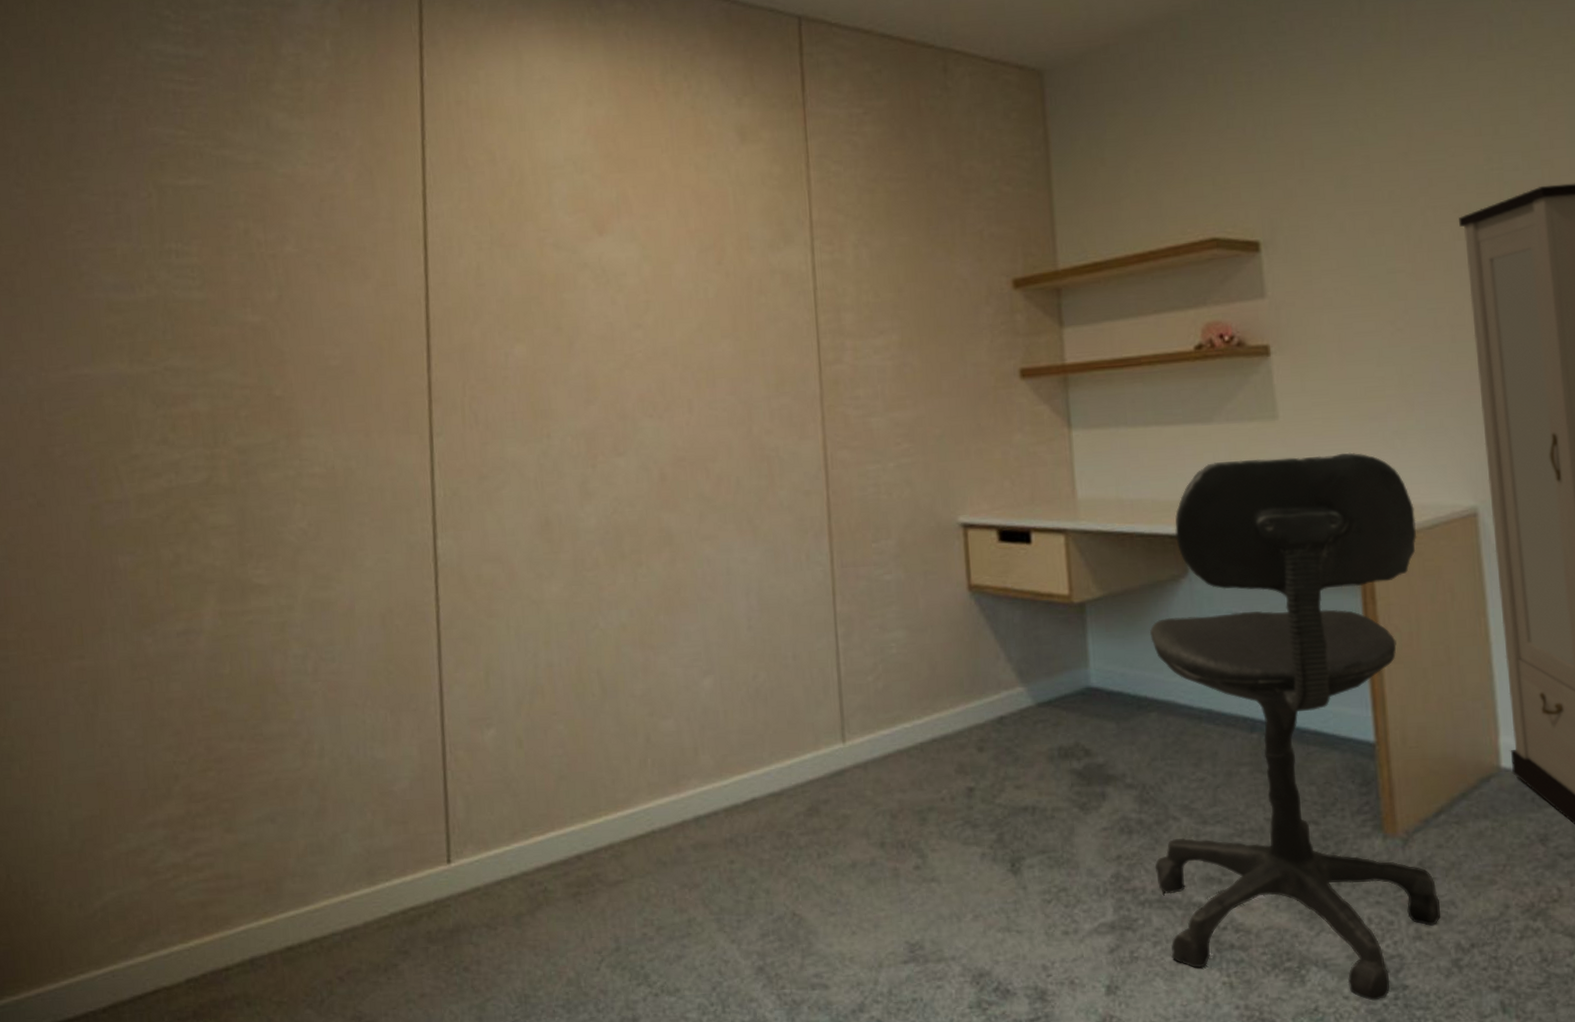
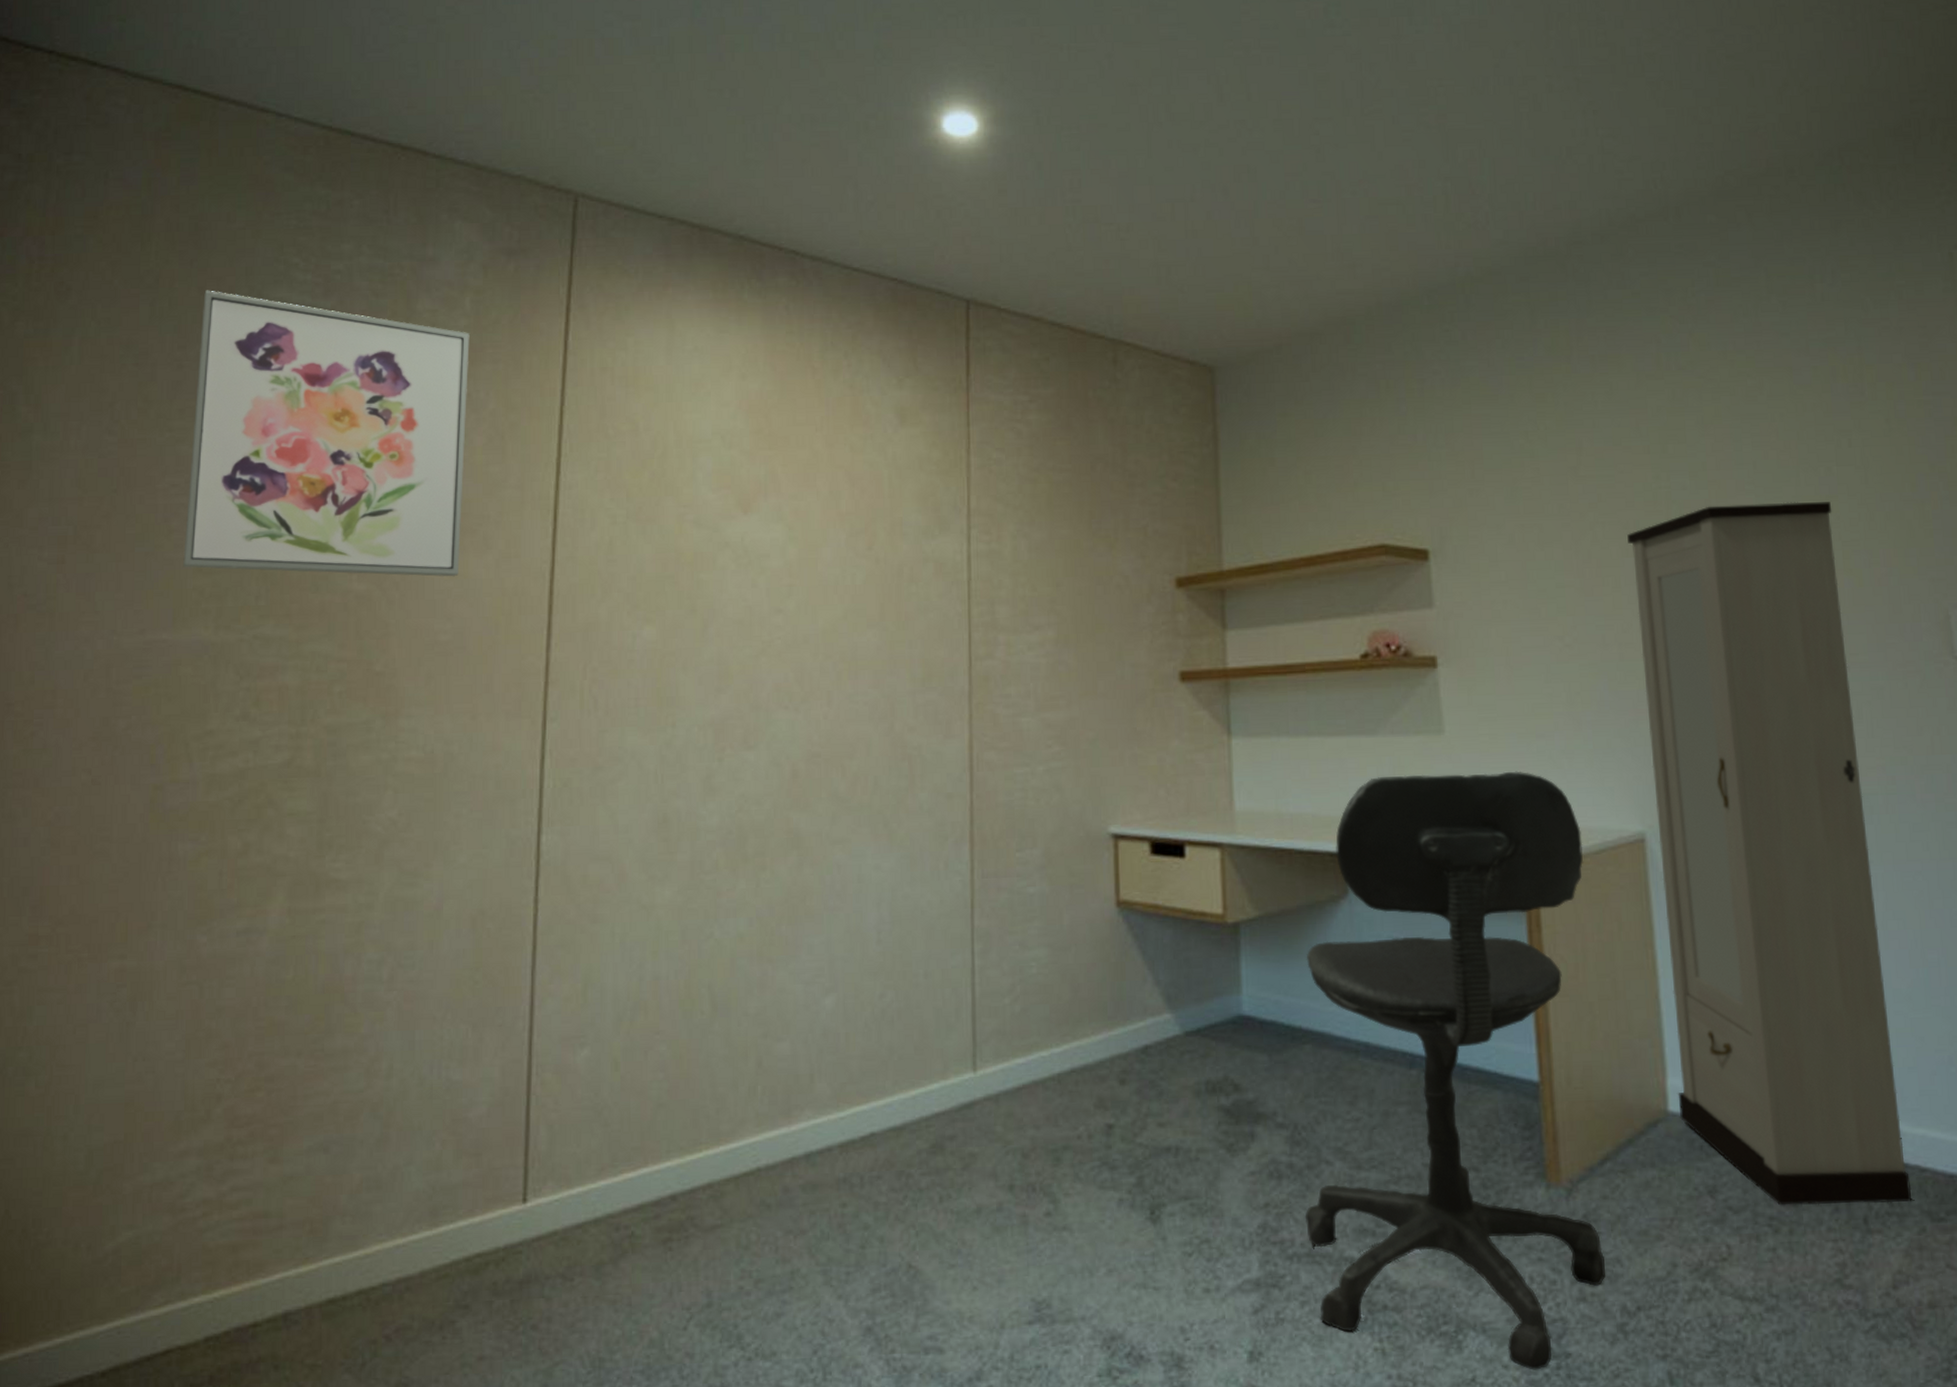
wall art: none [87,46,342,308] -> present [183,290,470,577]

